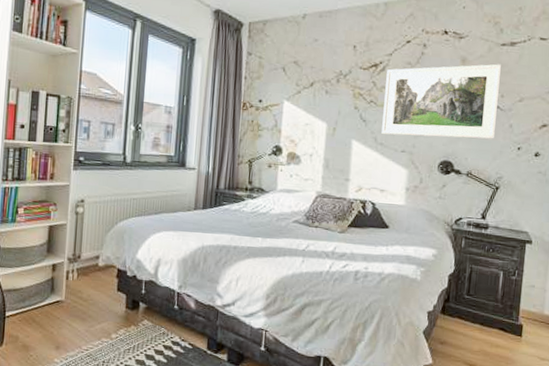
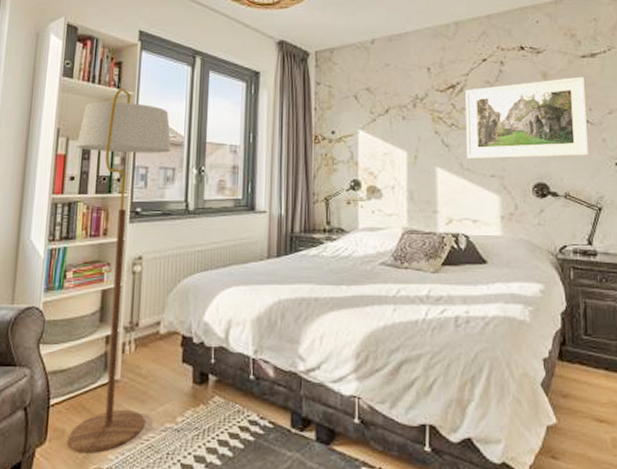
floor lamp: none [20,46,112,357] -> present [67,89,172,453]

